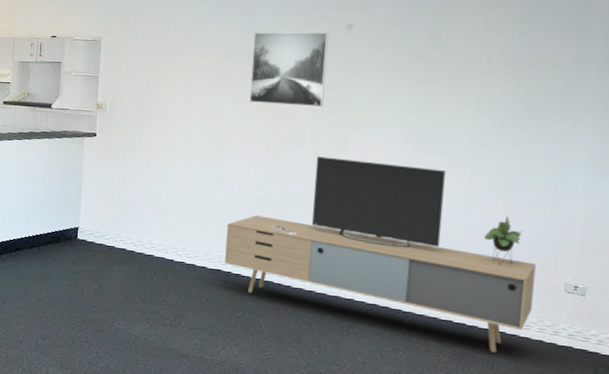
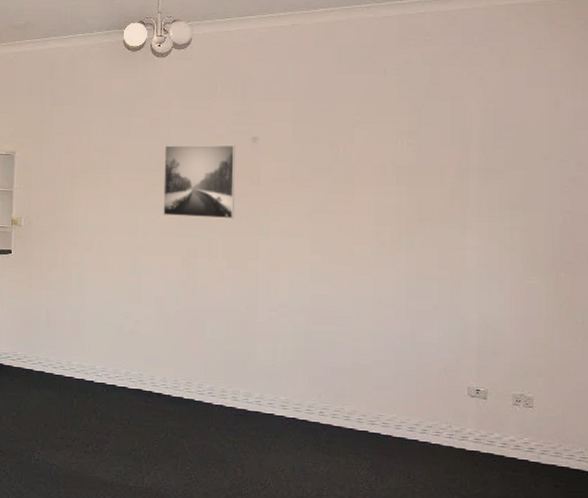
media console: present [225,156,536,353] -> none [145,268,440,462]

